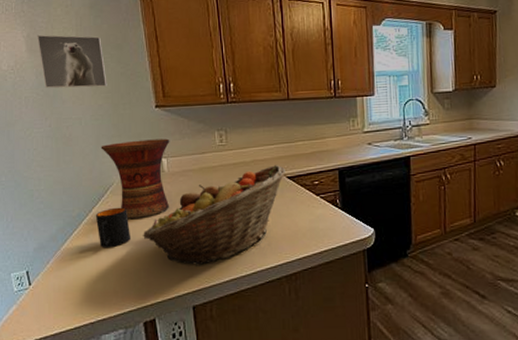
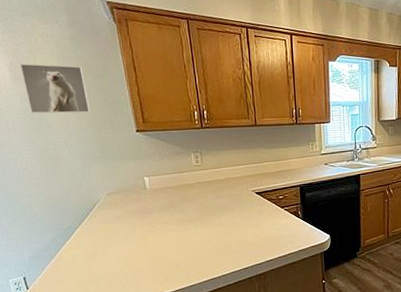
mug: present [95,207,130,249] -> none [85,220,118,256]
vase: present [101,138,170,220] -> none [87,159,152,231]
fruit basket: present [143,165,285,266] -> none [129,182,254,269]

